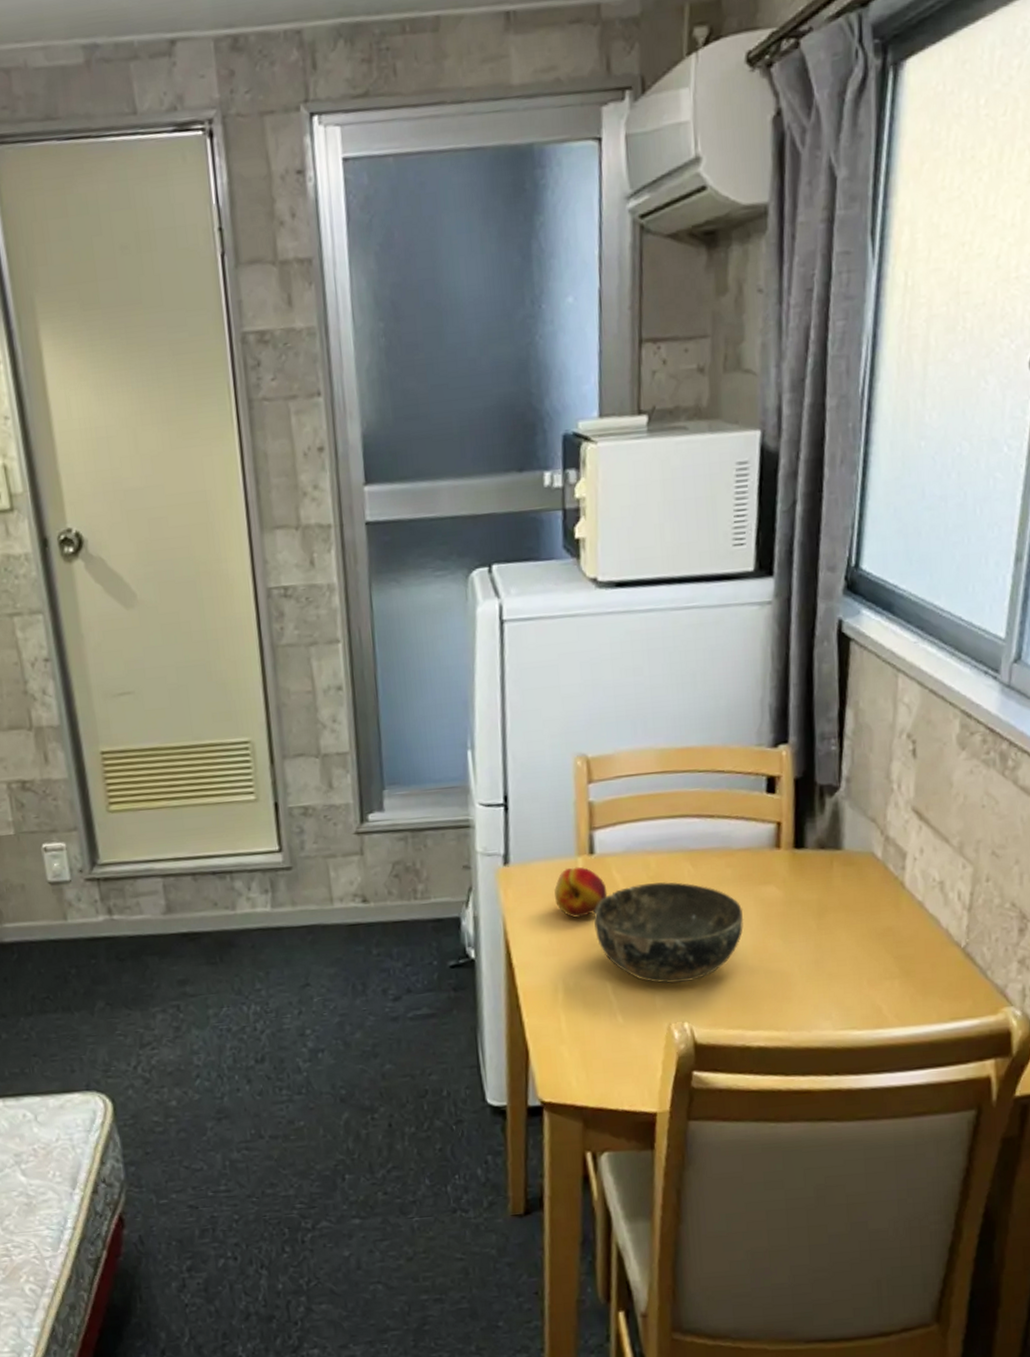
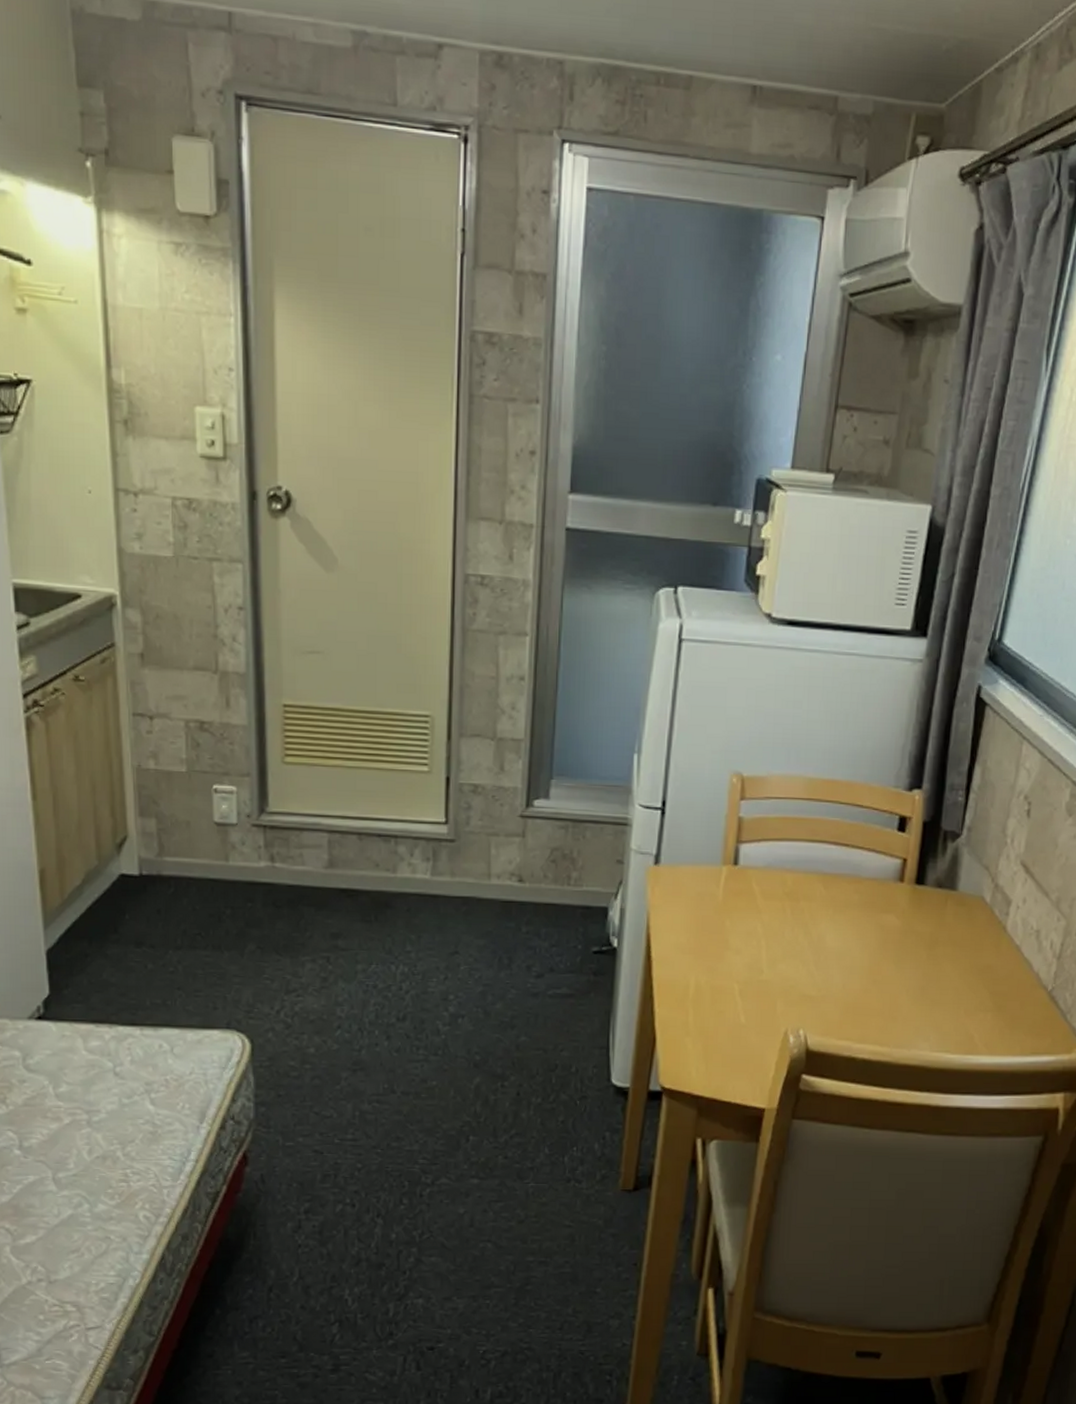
fruit: present [554,866,608,918] -> none [697,874,746,922]
bowl: present [594,882,744,983] -> none [730,898,865,992]

